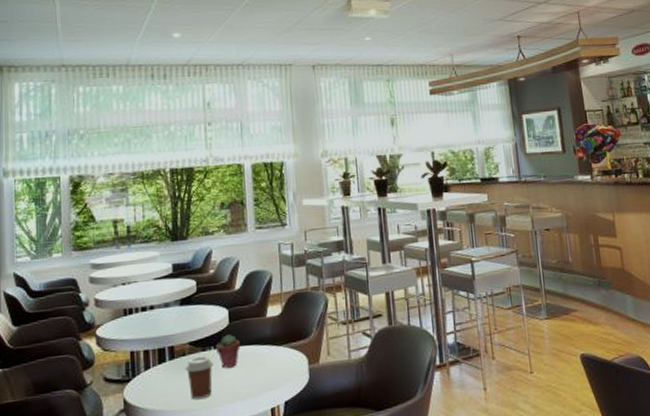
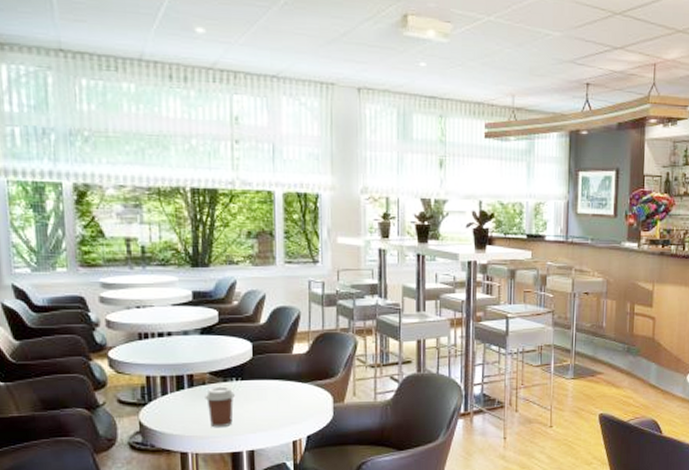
potted succulent: present [215,334,240,368] -> none [237,368,264,400]

